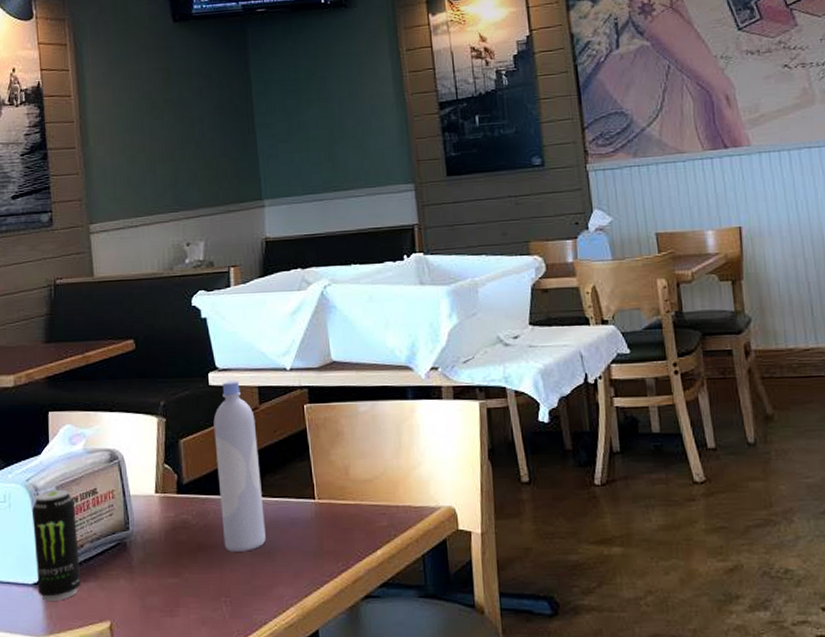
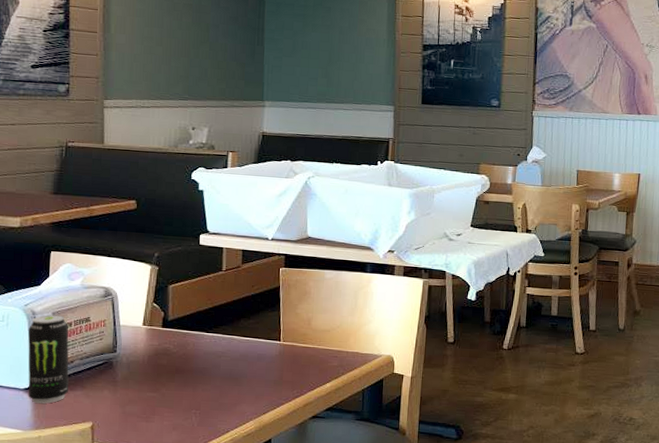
bottle: present [213,380,266,552] -> none [199,242,237,377]

